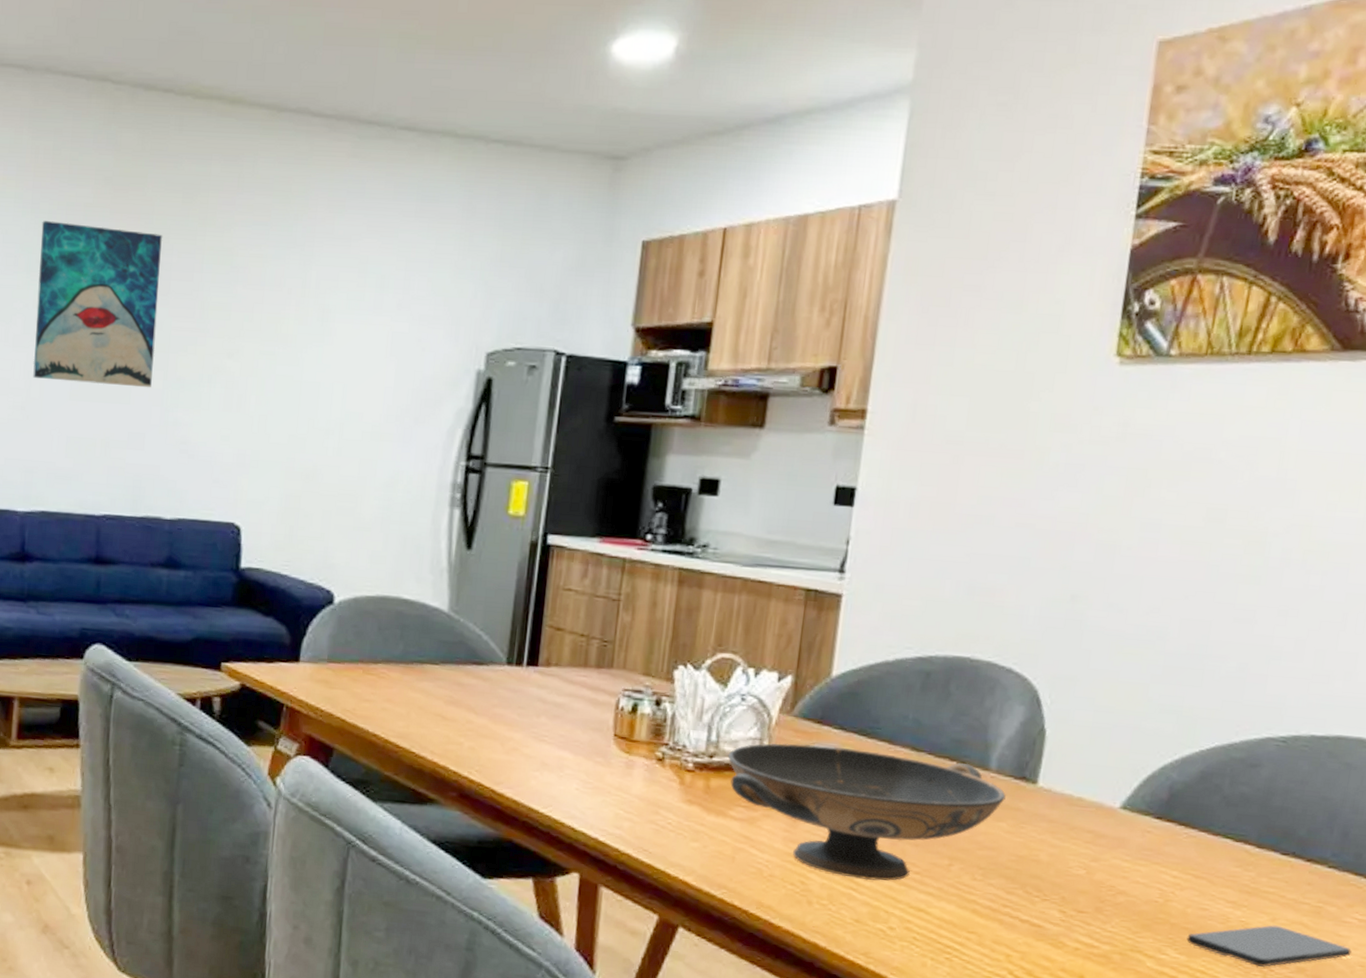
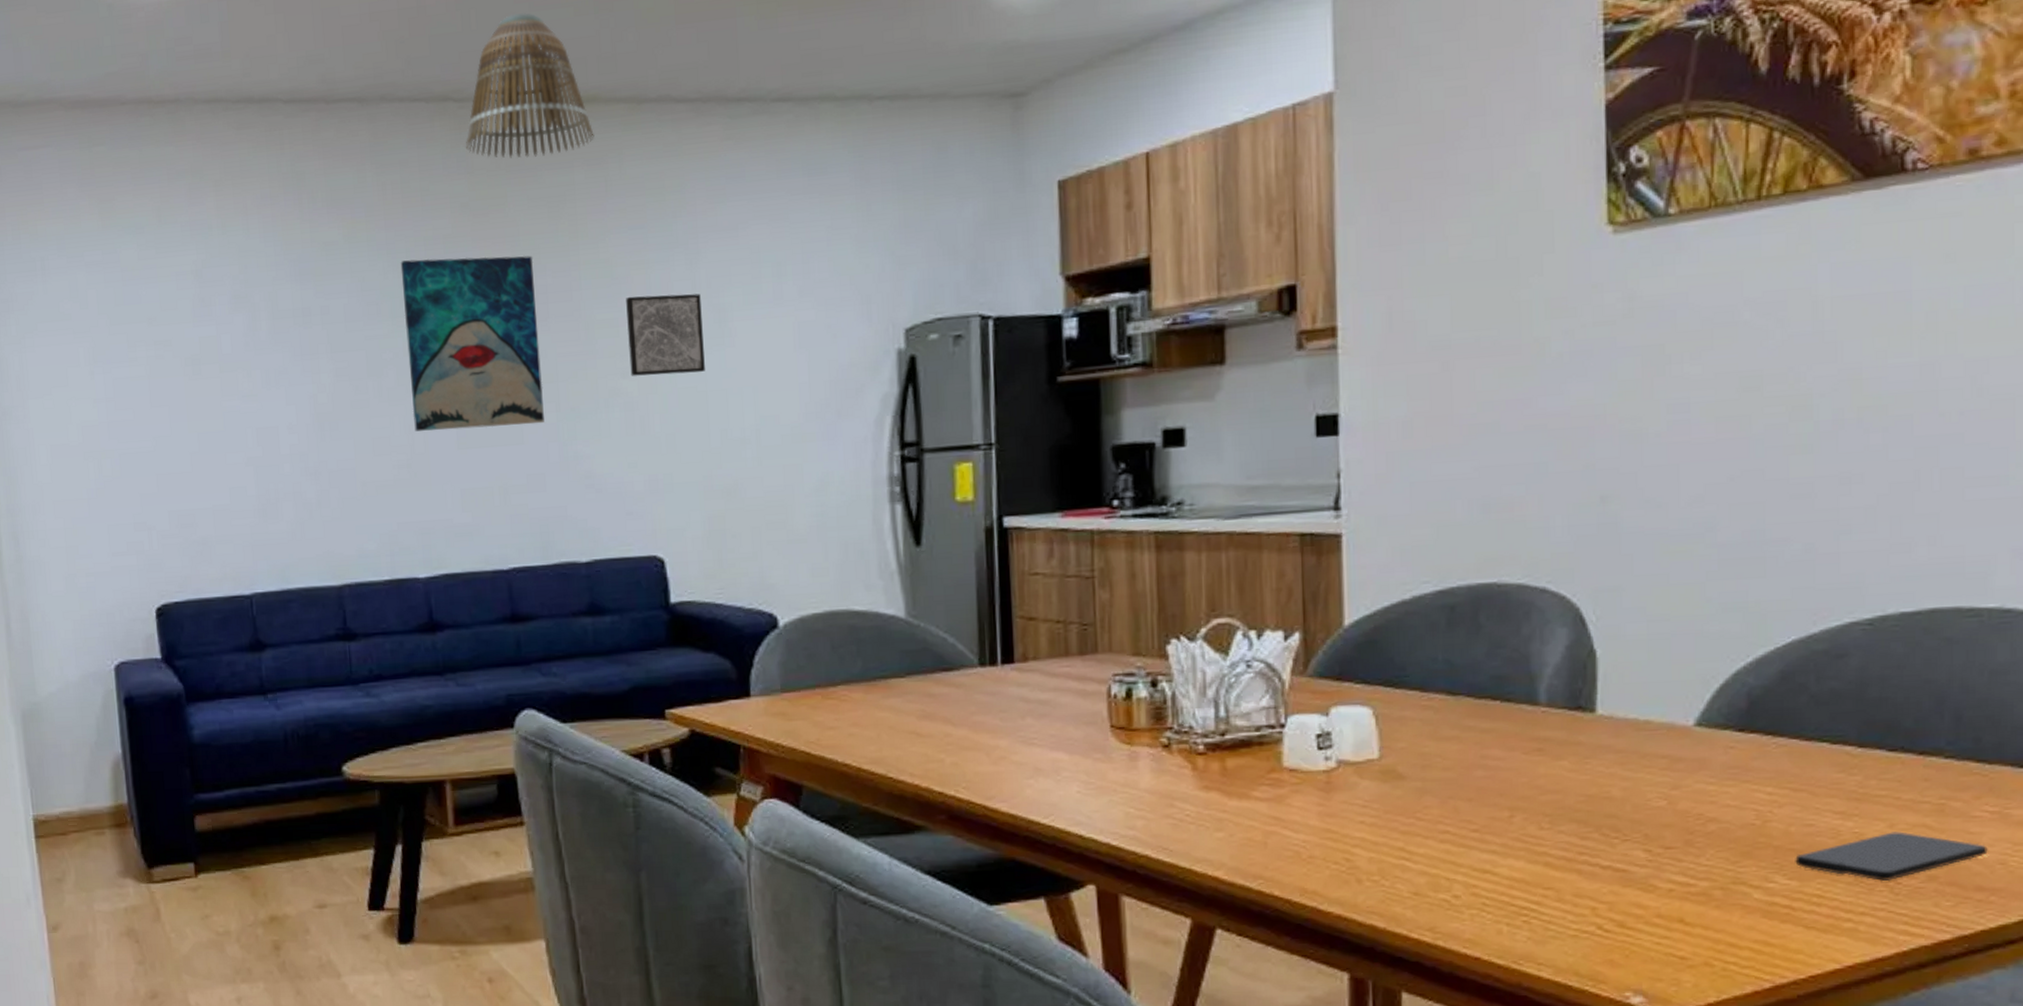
lamp shade: none [116,11,235,146] -> present [465,12,594,158]
wall art: none [235,285,309,363] -> present [626,293,705,376]
decorative bowl: present [727,743,1006,881] -> none [1241,700,1562,847]

